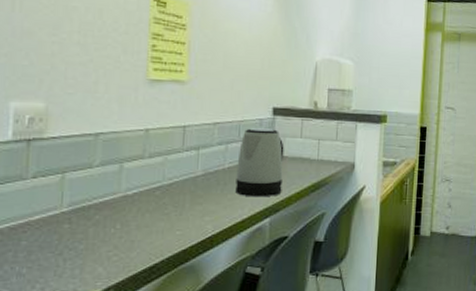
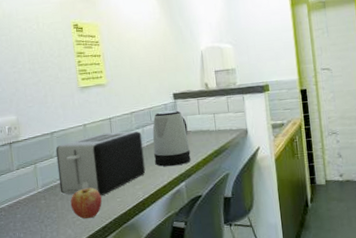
toaster: none [95,144,224,226] -> present [55,131,146,196]
fruit: none [108,213,154,254] -> present [70,187,102,219]

